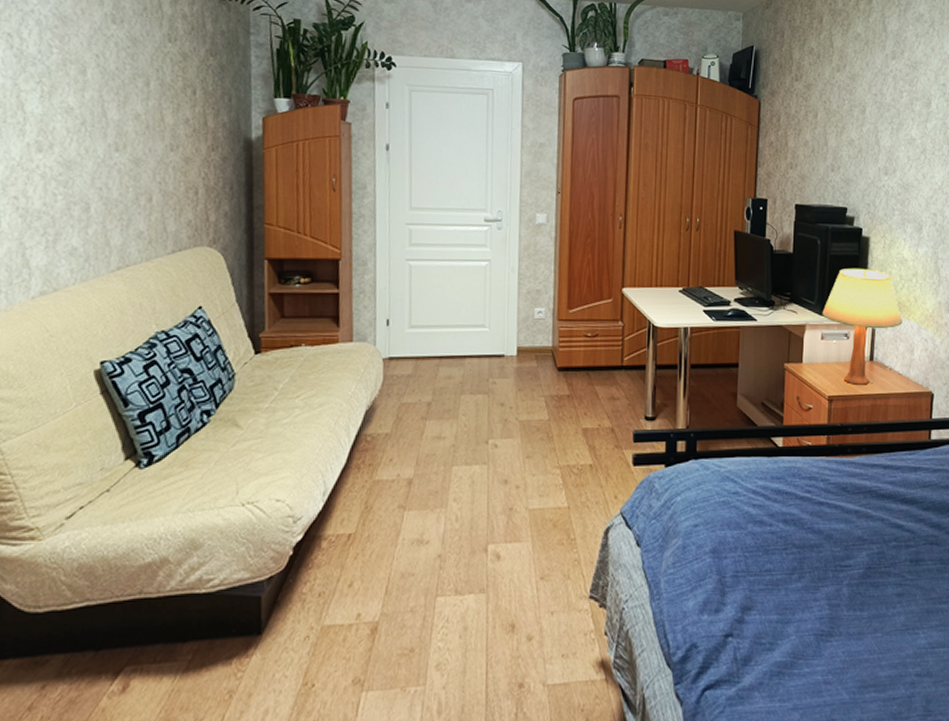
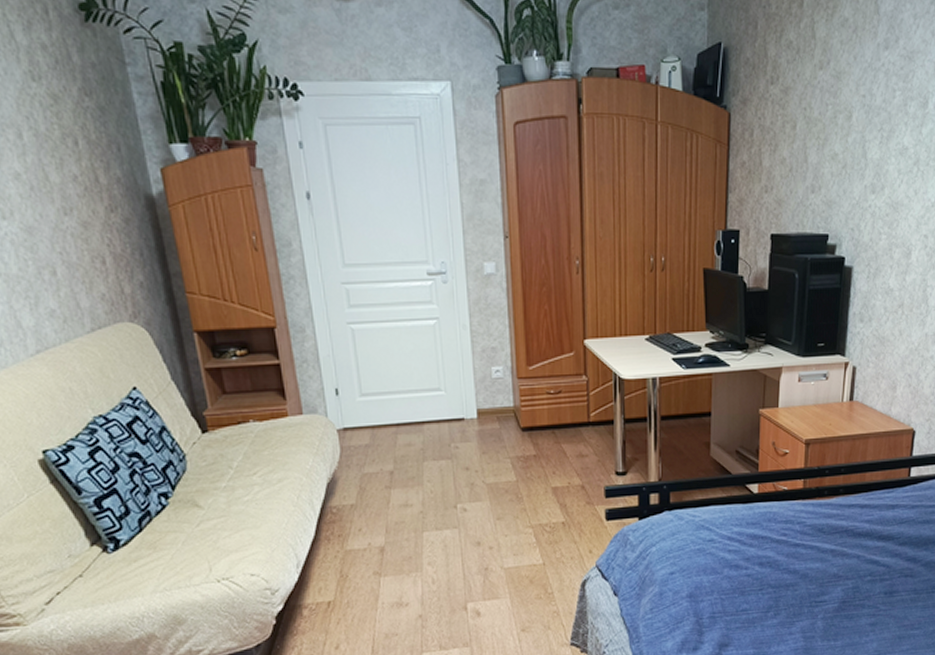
table lamp: present [821,267,903,386] -> none [798,300,886,428]

